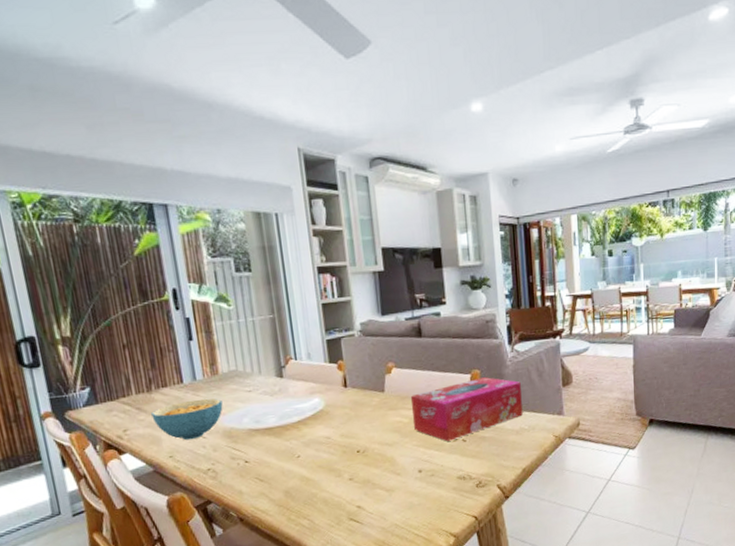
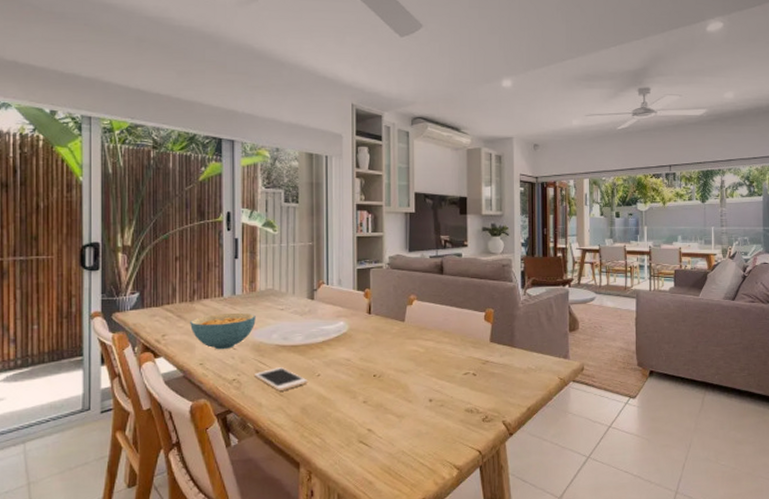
cell phone: none [230,452,289,477] -> present [255,367,308,392]
tissue box: present [410,376,523,441] -> none [428,315,531,374]

